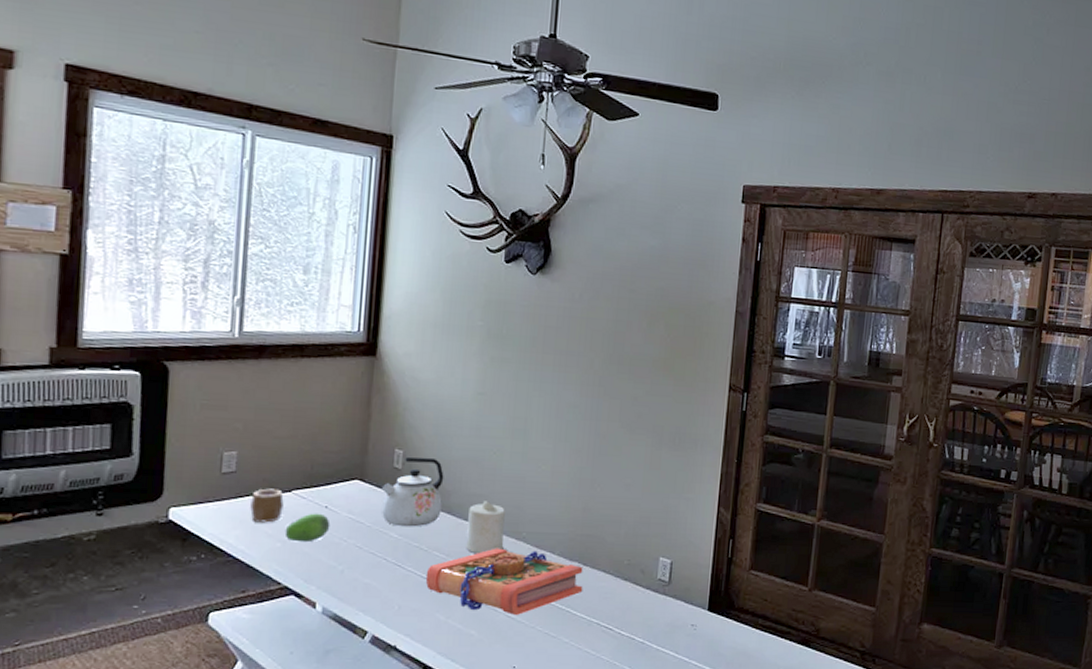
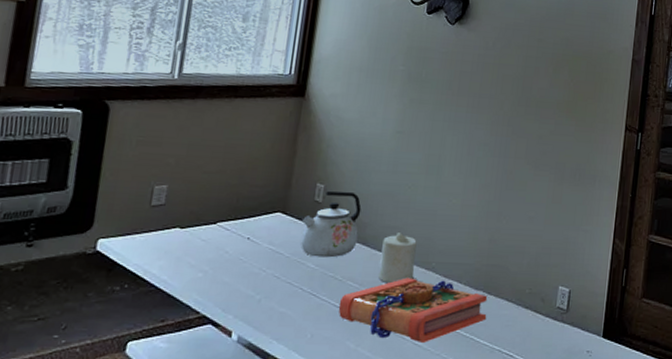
mug: present [250,488,284,523] -> none [175,220,209,254]
fruit: present [284,513,331,543] -> none [206,244,252,273]

